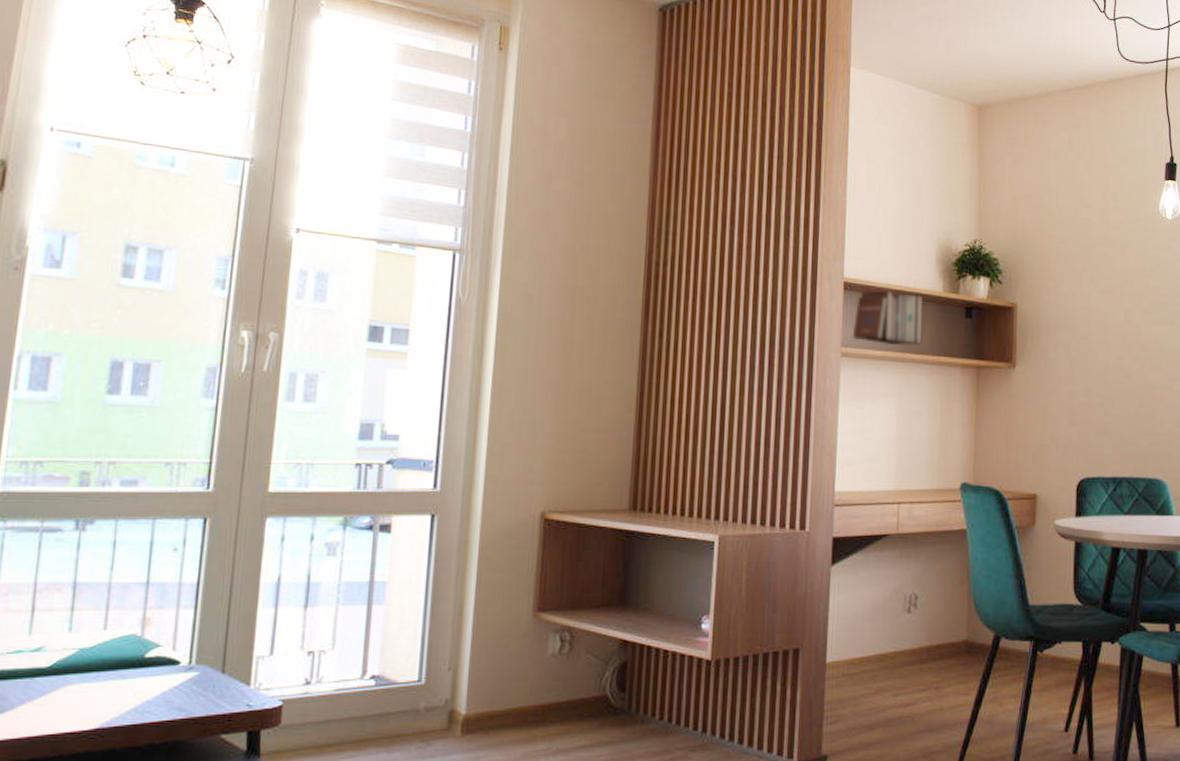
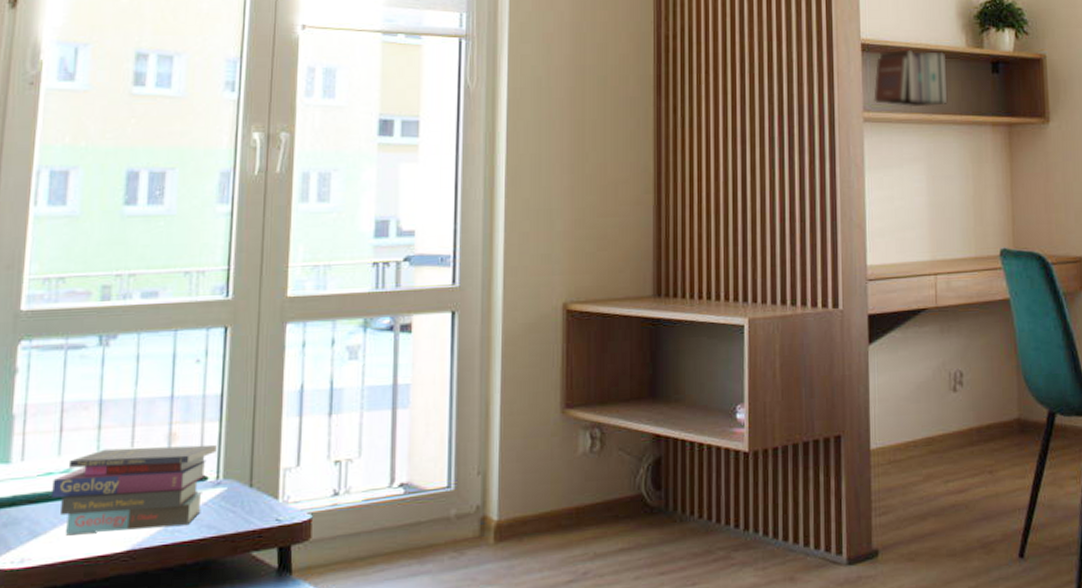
books: none [21,630,192,711] -> present [52,444,218,534]

